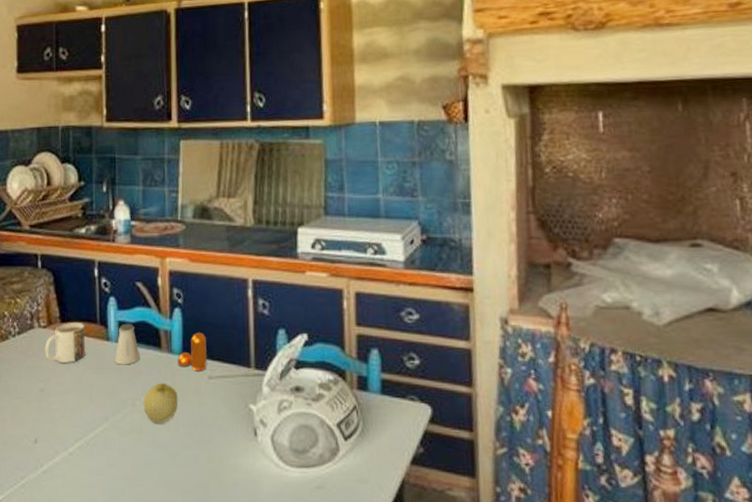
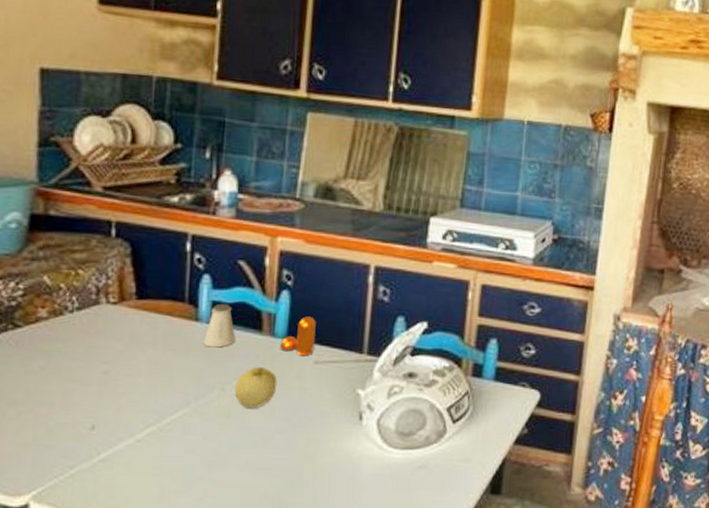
mug: present [45,323,85,363] -> none [112,300,168,344]

